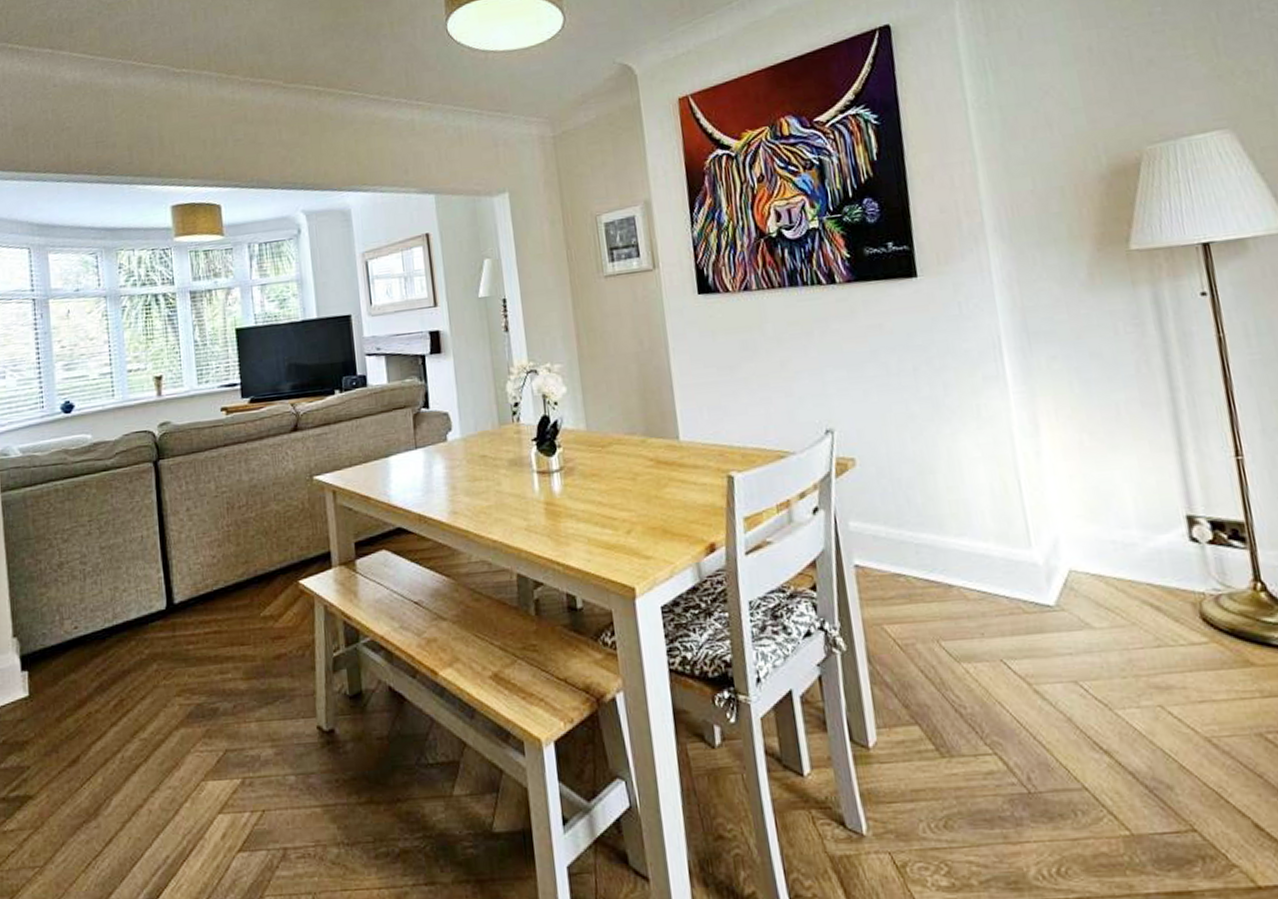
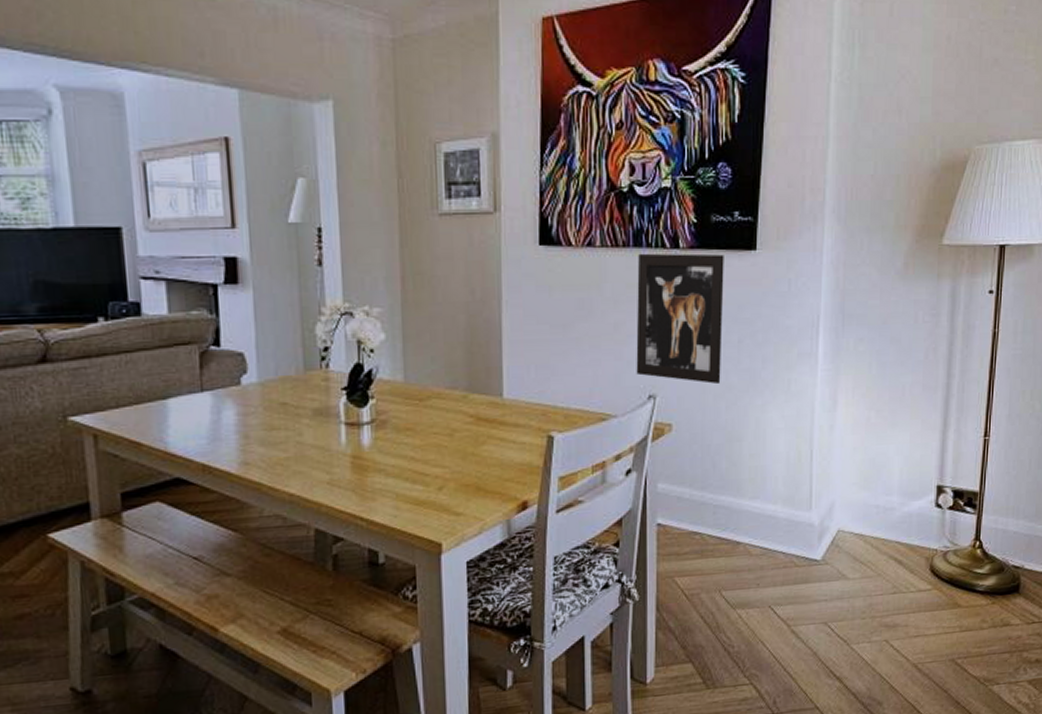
wall art: none [795,284,901,415] -> present [636,253,724,385]

